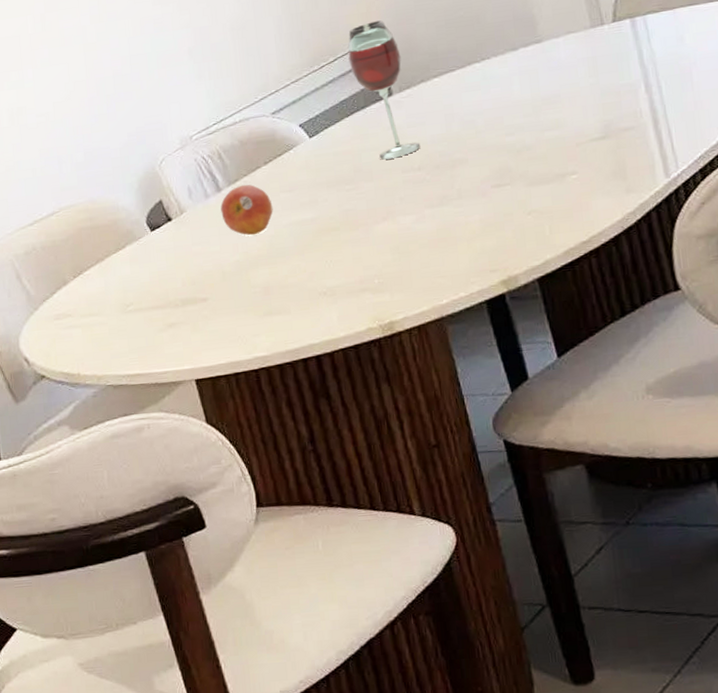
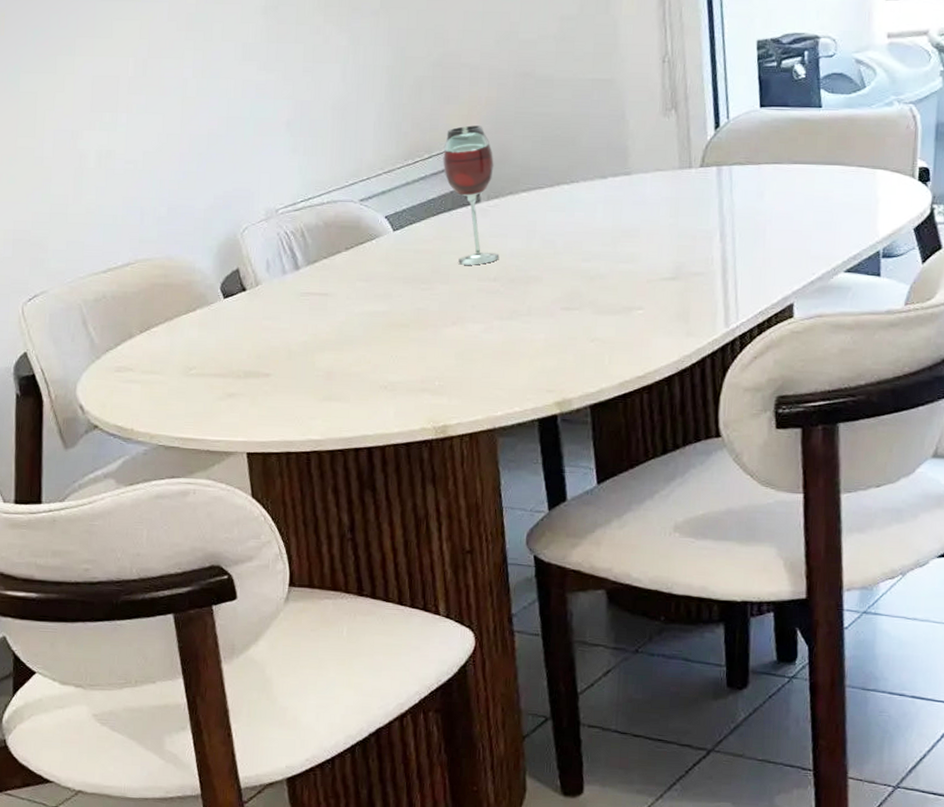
fruit: present [220,184,273,236] -> none [296,266,348,319]

